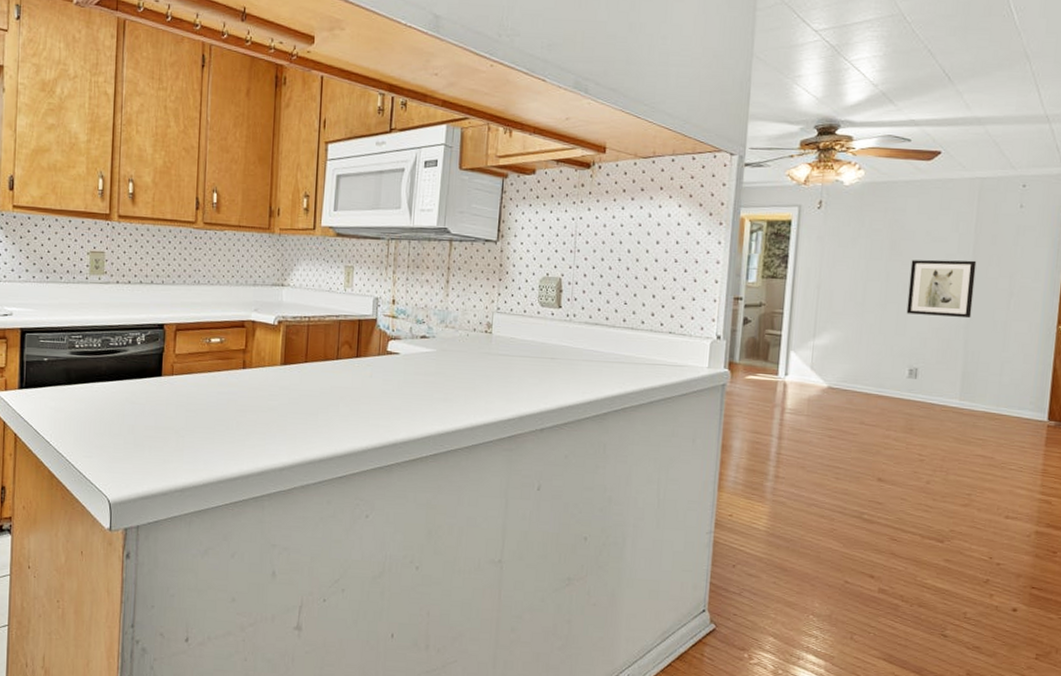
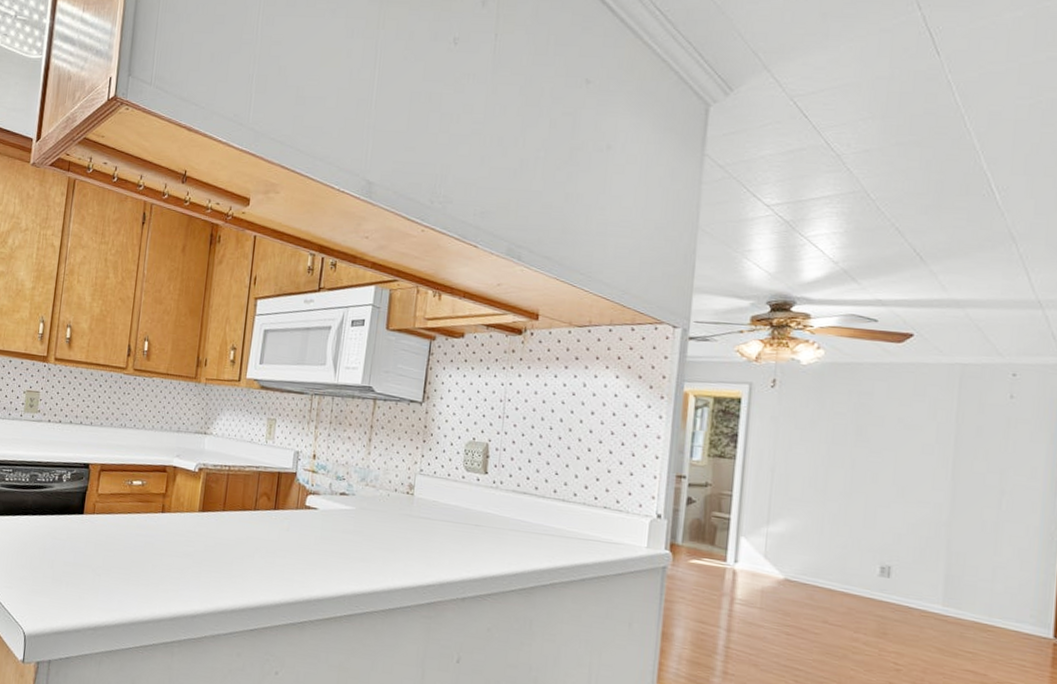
wall art: present [906,259,977,319] -> none [876,447,959,516]

